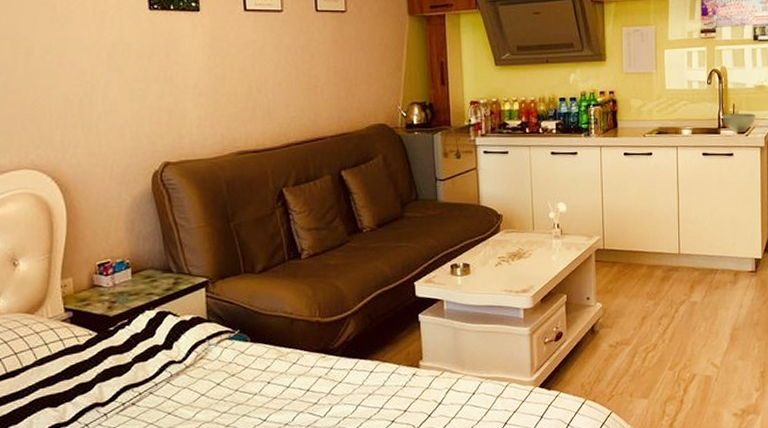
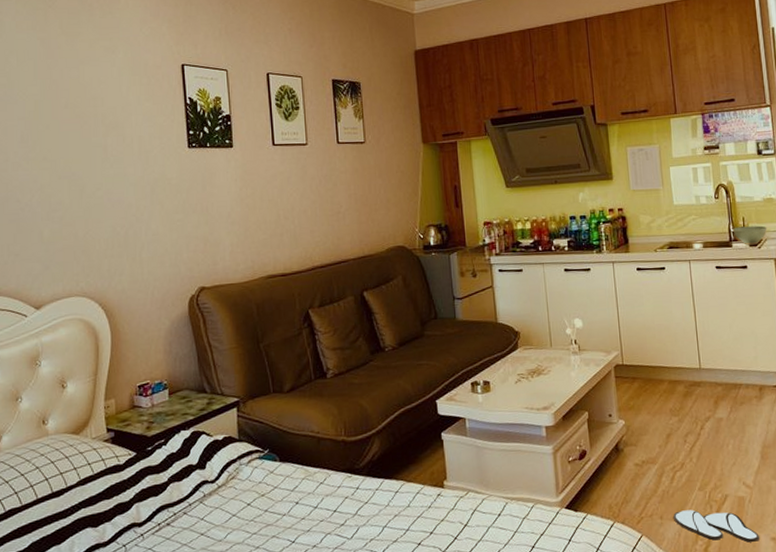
slippers: none [643,388,723,418] -> present [673,509,760,542]

